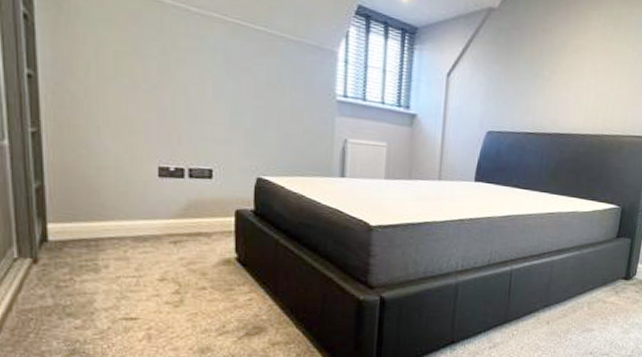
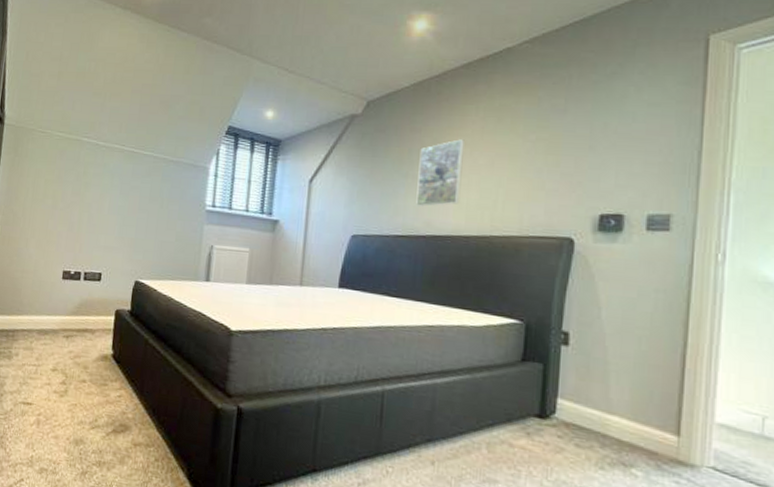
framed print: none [544,43,587,106] -> present [416,139,464,207]

